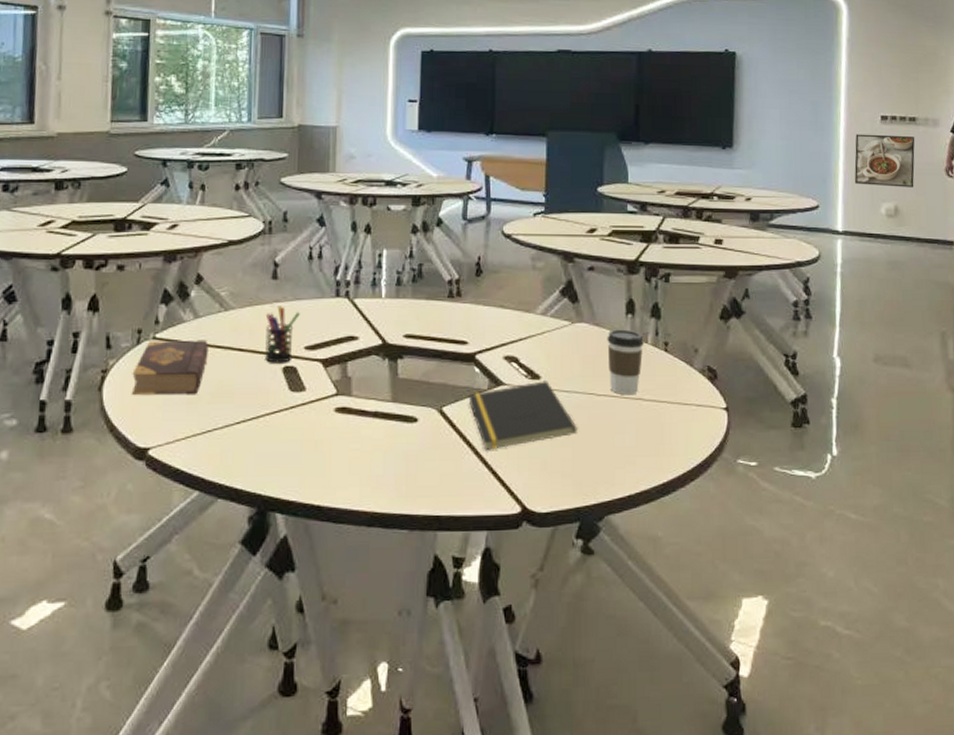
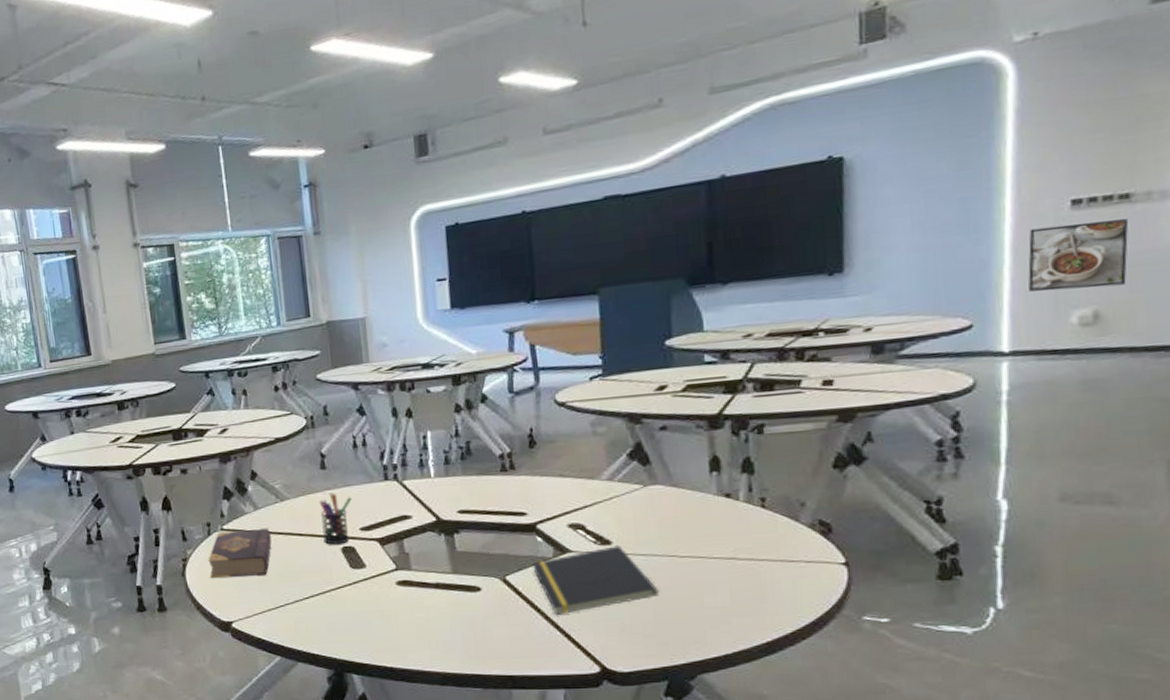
coffee cup: present [607,329,644,396] -> none [688,488,734,556]

